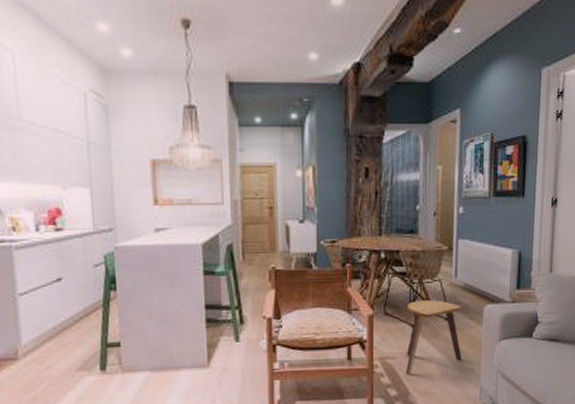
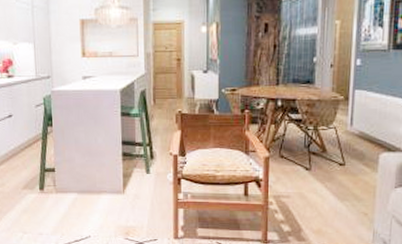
stool: present [406,300,462,375] -> none [299,146,357,213]

